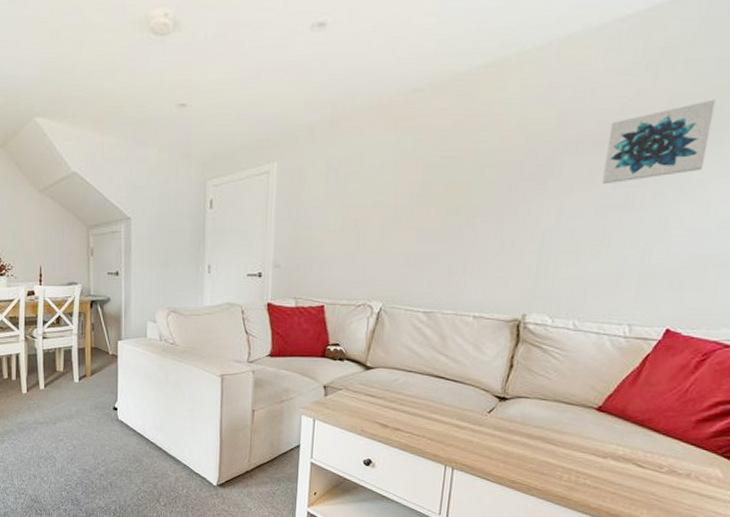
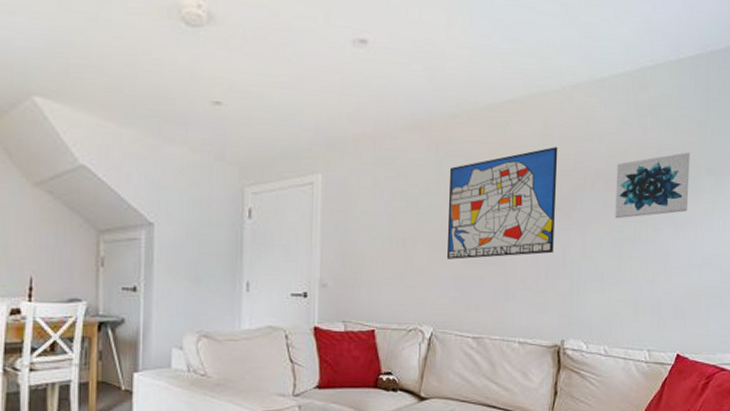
wall art: none [400,111,537,237] -> present [446,147,558,260]

